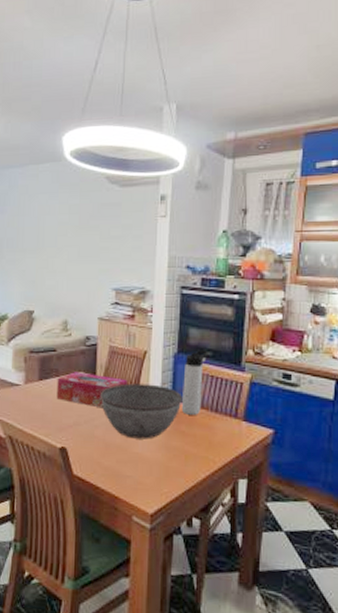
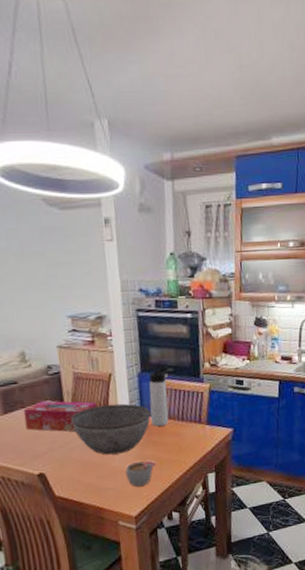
mug: none [147,451,182,481] -> present [125,460,157,487]

